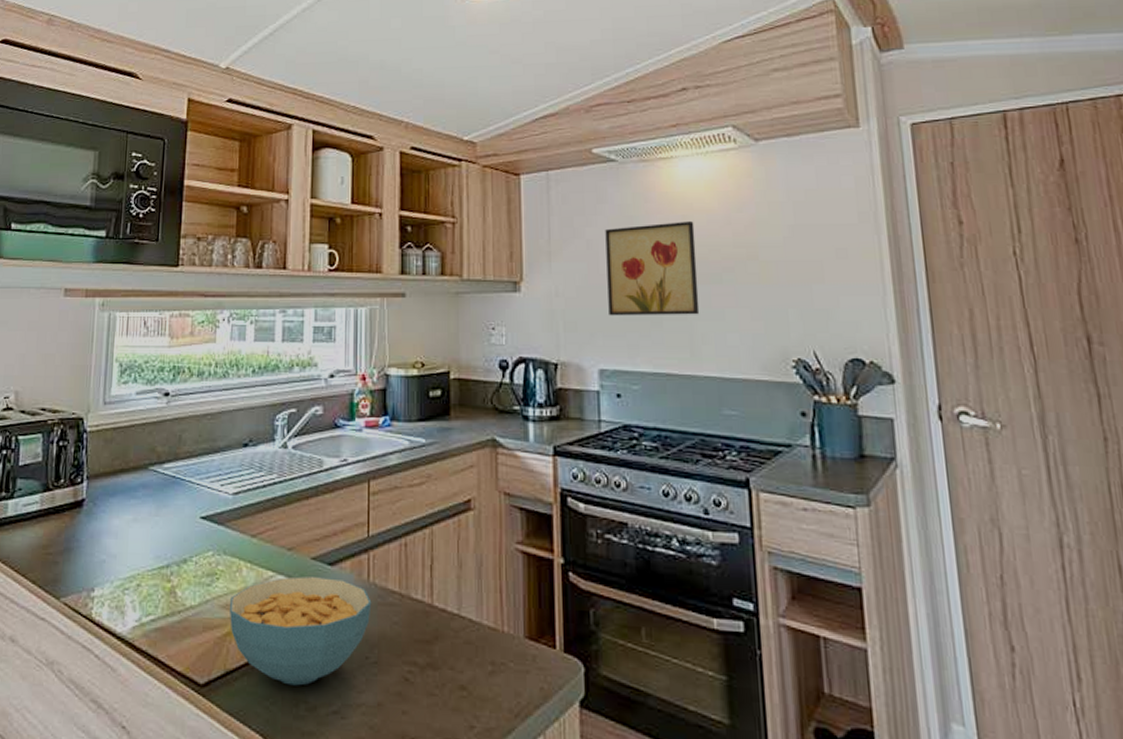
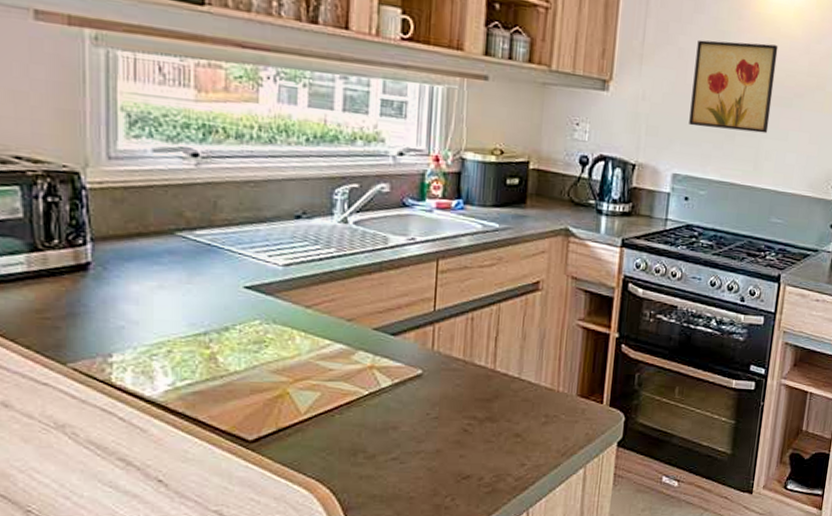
cereal bowl: present [230,576,372,686] -> none [281,345,435,439]

